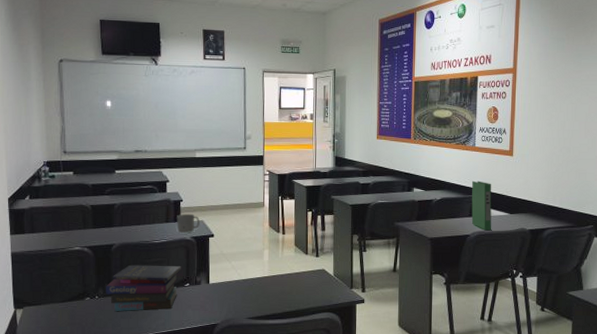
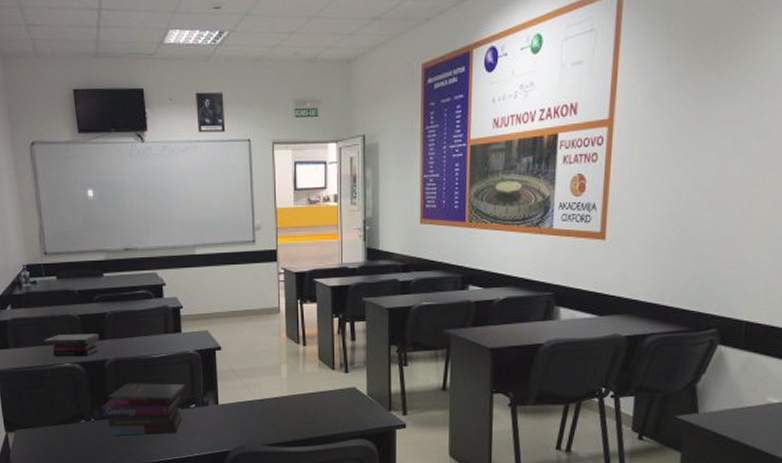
books: none [56,221,108,242] -> present [42,334,100,357]
mug: present [177,213,200,233] -> none [177,322,204,345]
binder: present [471,180,492,231] -> none [546,273,575,338]

